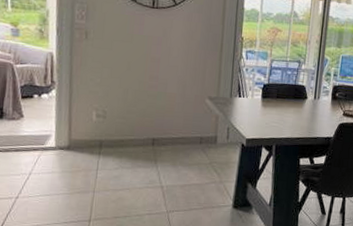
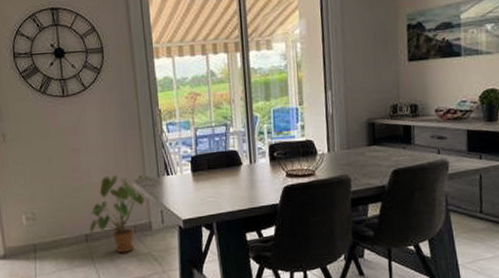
house plant: none [158,88,224,161] -> present [89,175,151,253]

